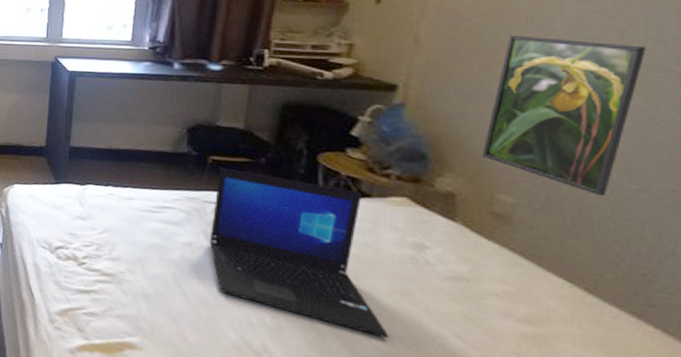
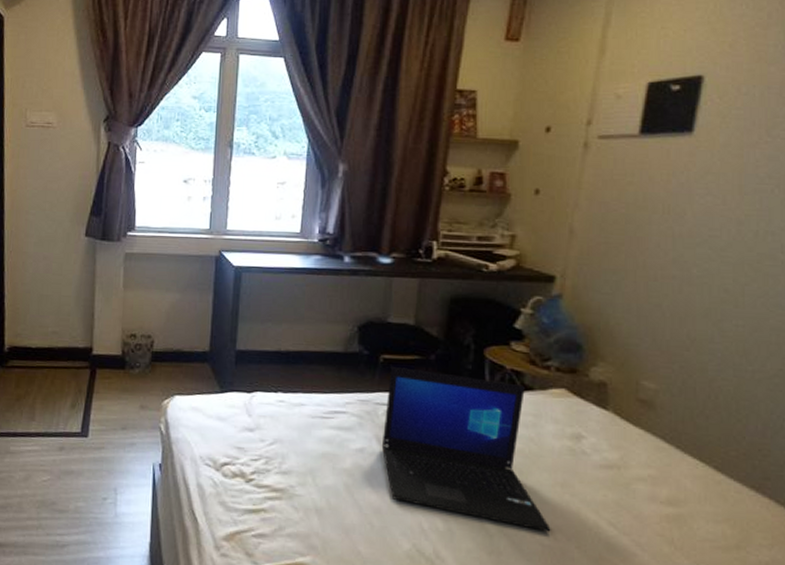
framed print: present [482,35,646,197] -> none [629,226,758,379]

